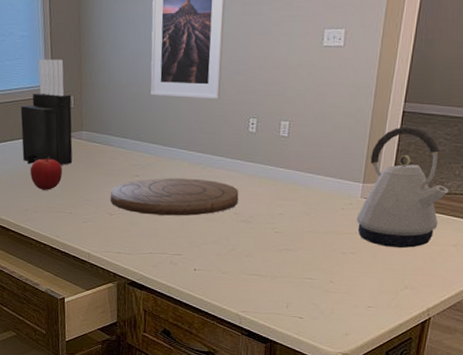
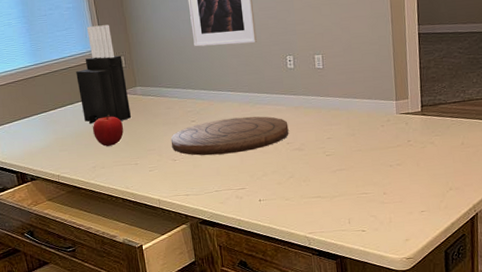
kettle: present [356,127,449,249] -> none [395,45,471,155]

